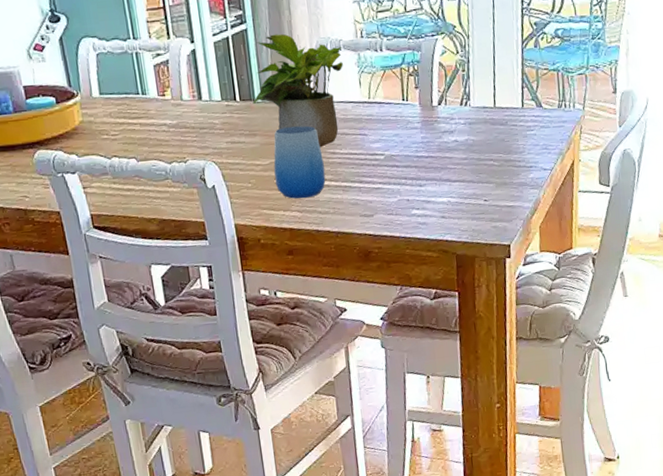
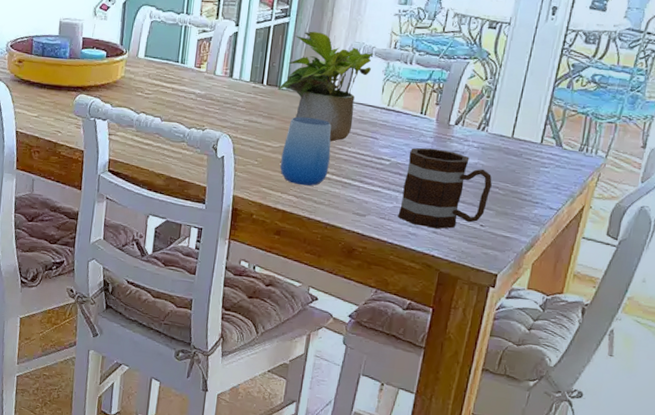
mug: none [400,132,486,214] -> present [397,147,492,229]

